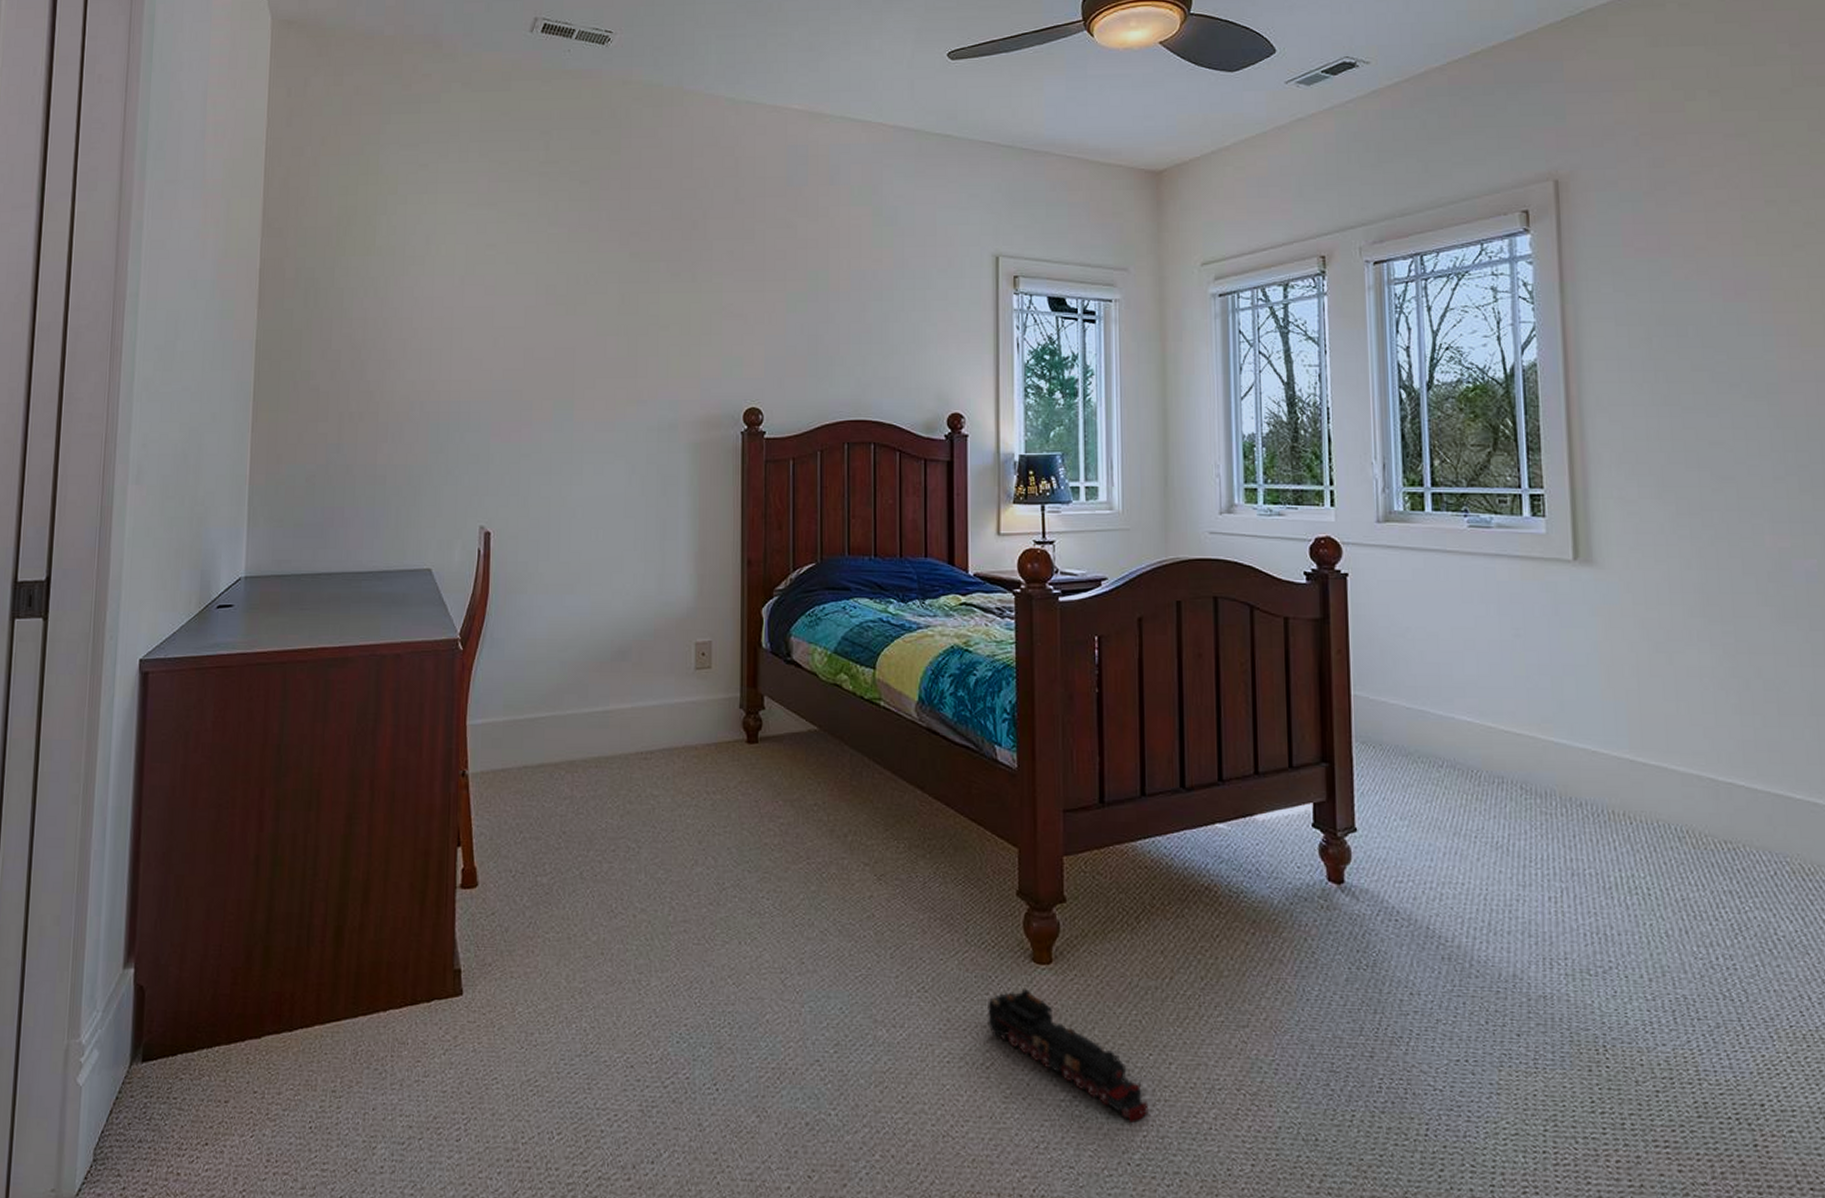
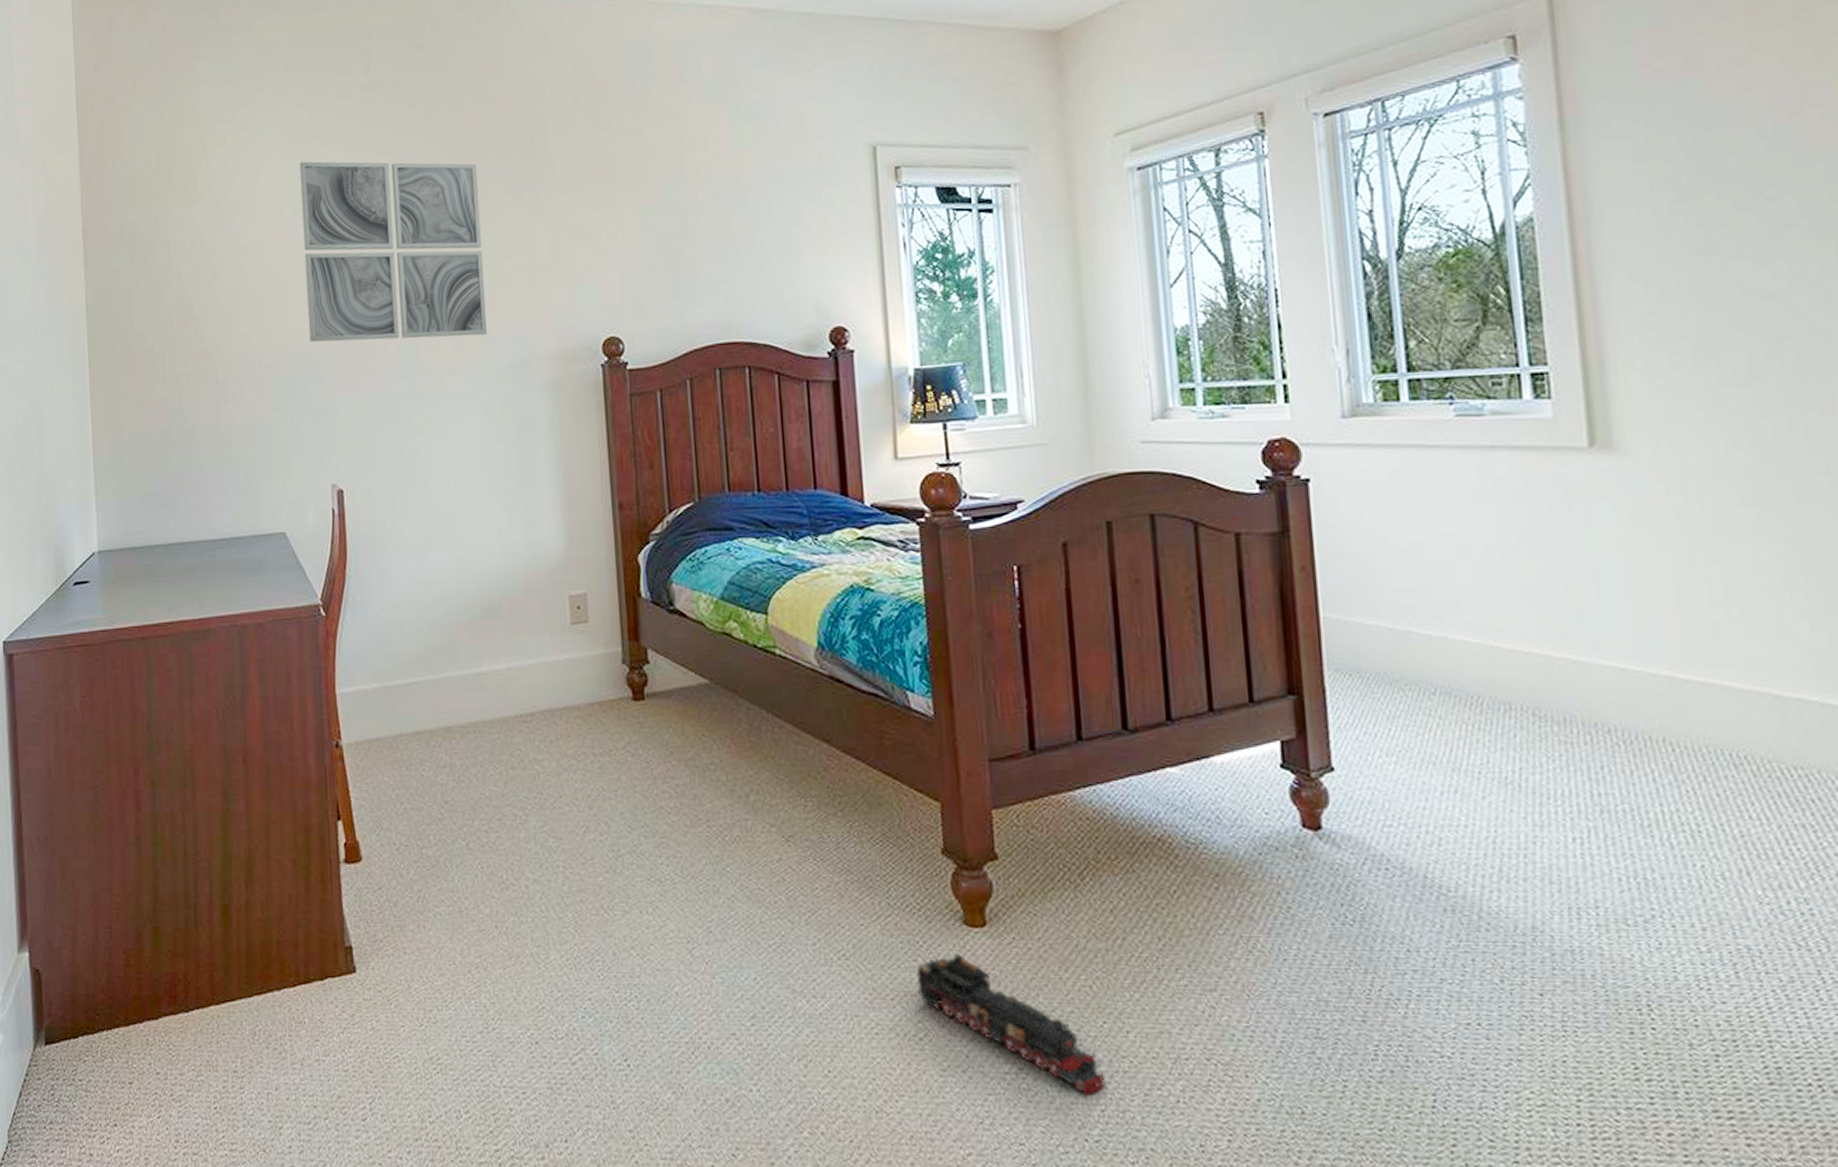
wall art: none [470,225,641,397] -> present [299,161,487,343]

